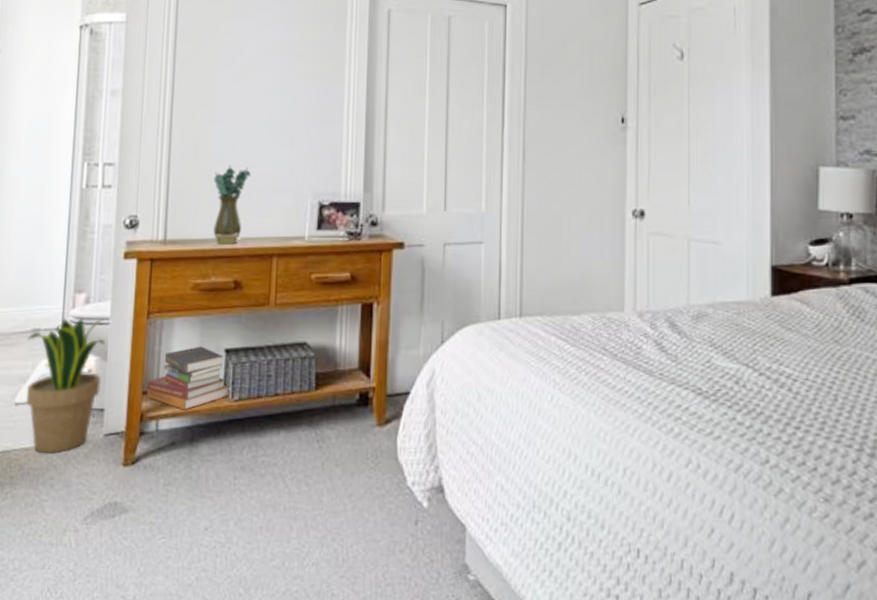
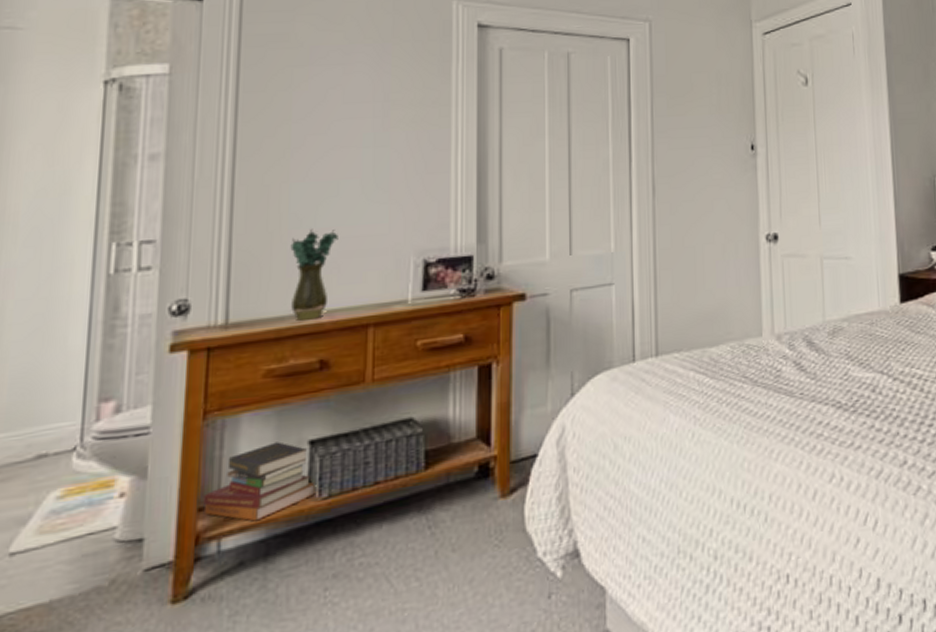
potted plant: present [25,317,105,454] -> none [26,428,144,610]

